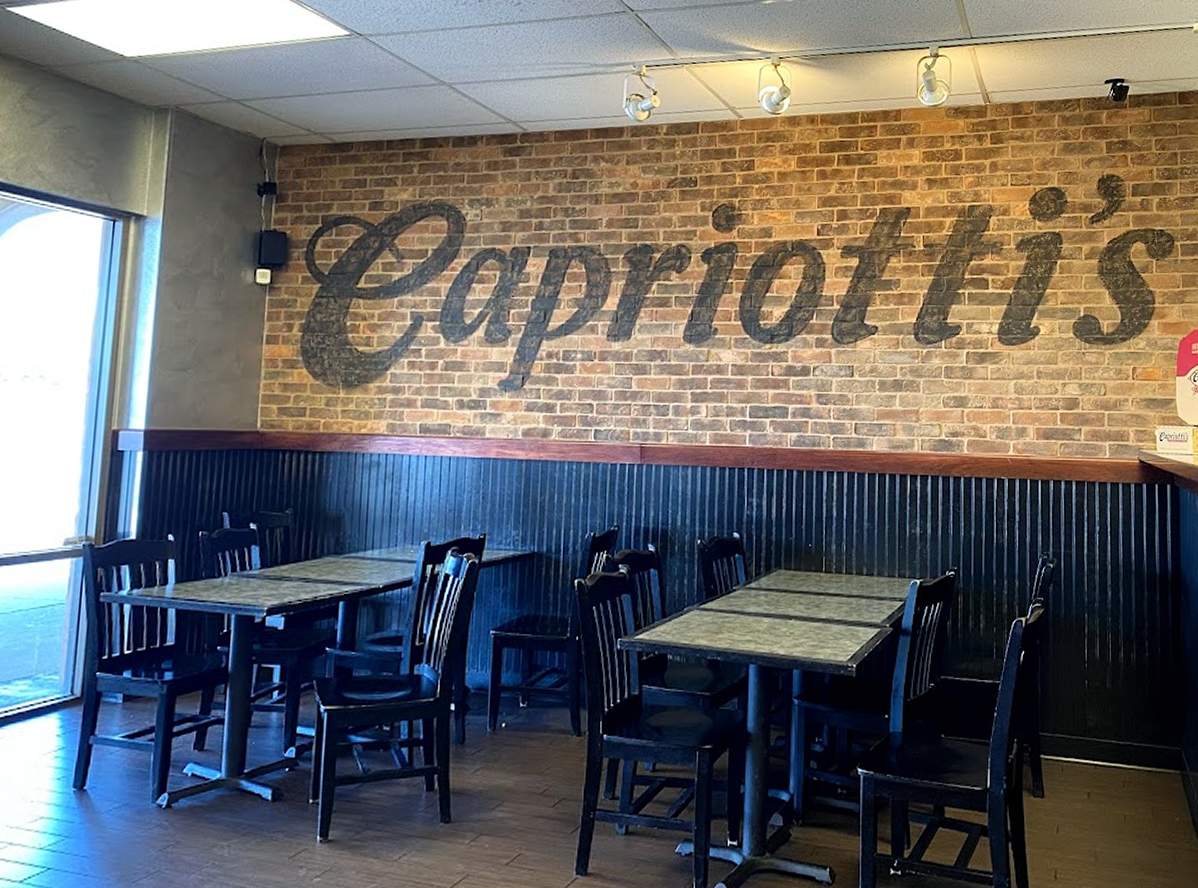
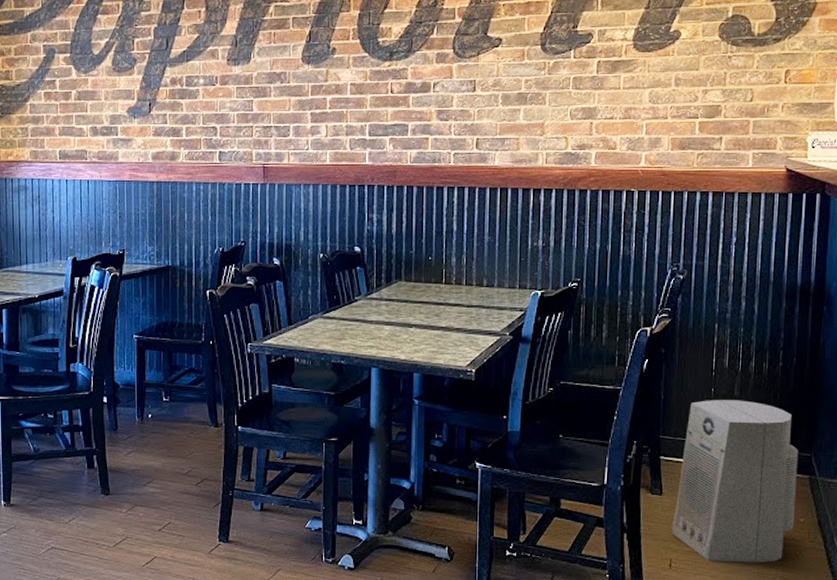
air purifier: none [1056,692,1170,870] -> present [672,400,799,563]

